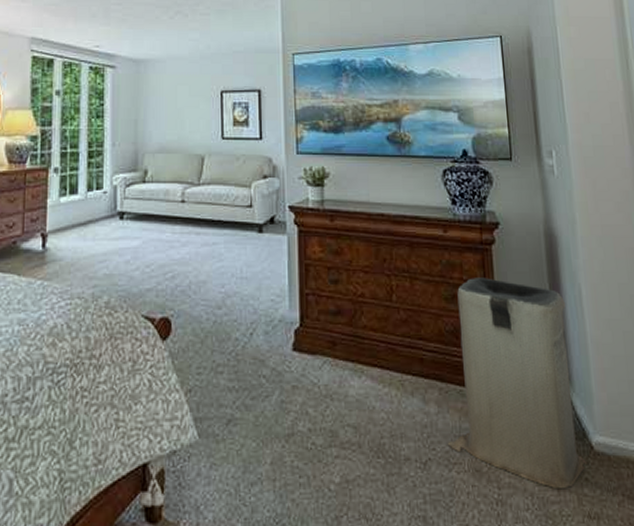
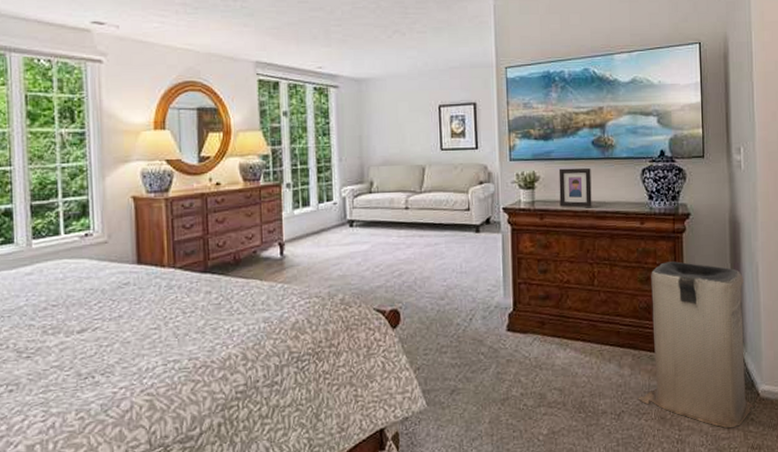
picture frame: none [350,165,388,210] -> present [558,167,592,208]

